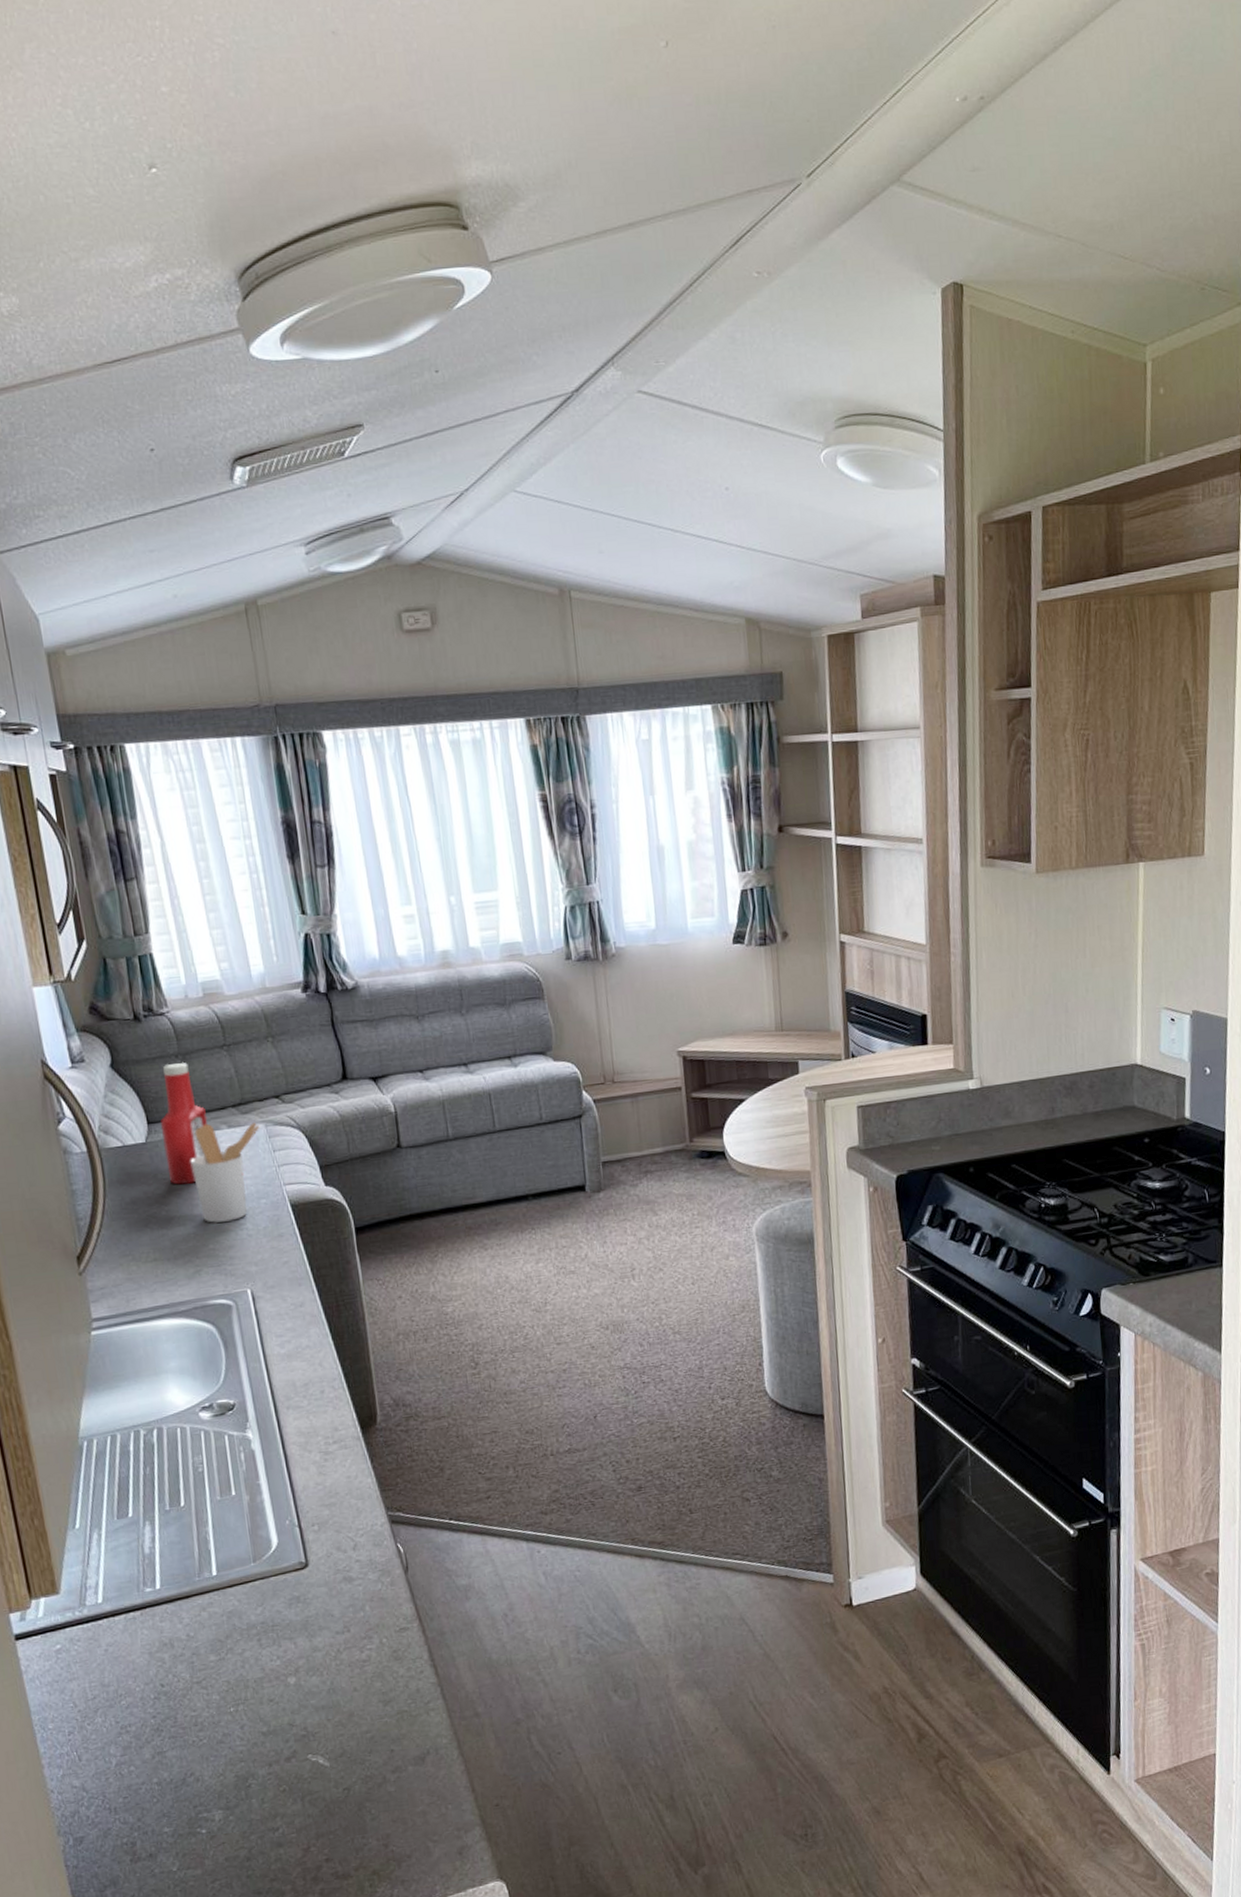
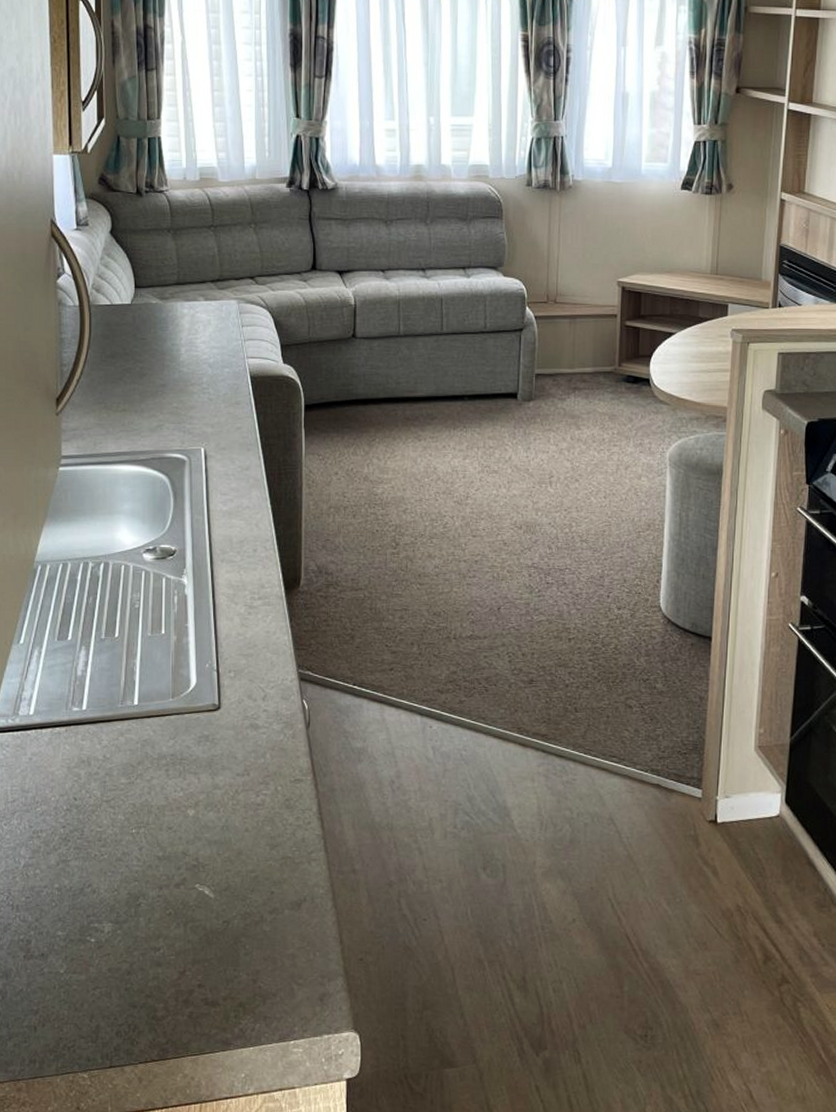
ketchup bottle: present [161,1063,208,1185] -> none [146,237,188,346]
utensil holder: present [190,1122,260,1223] -> none [167,294,233,384]

